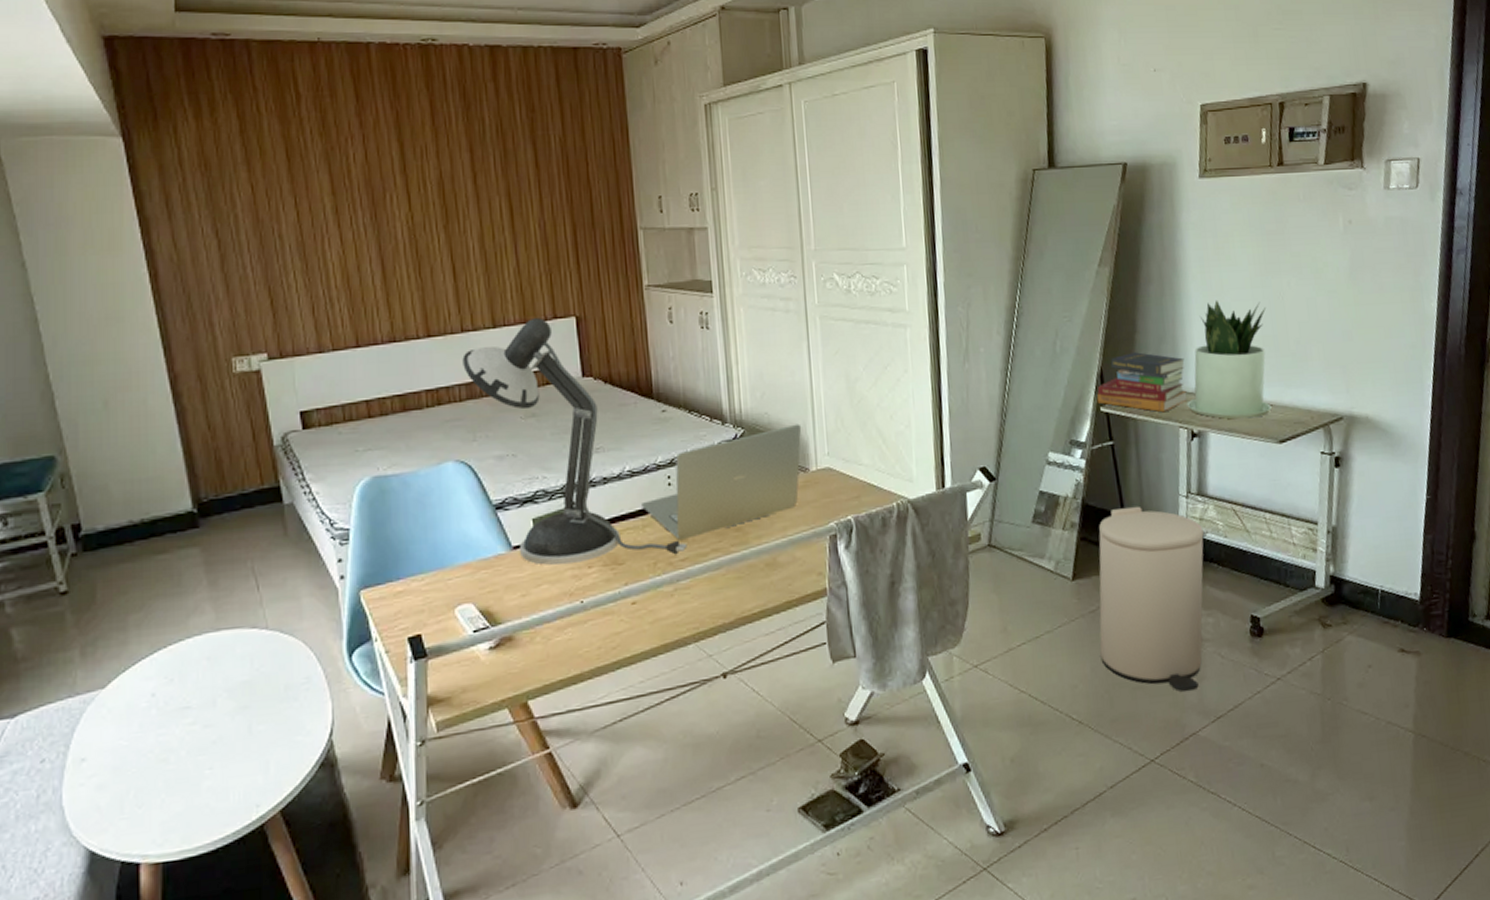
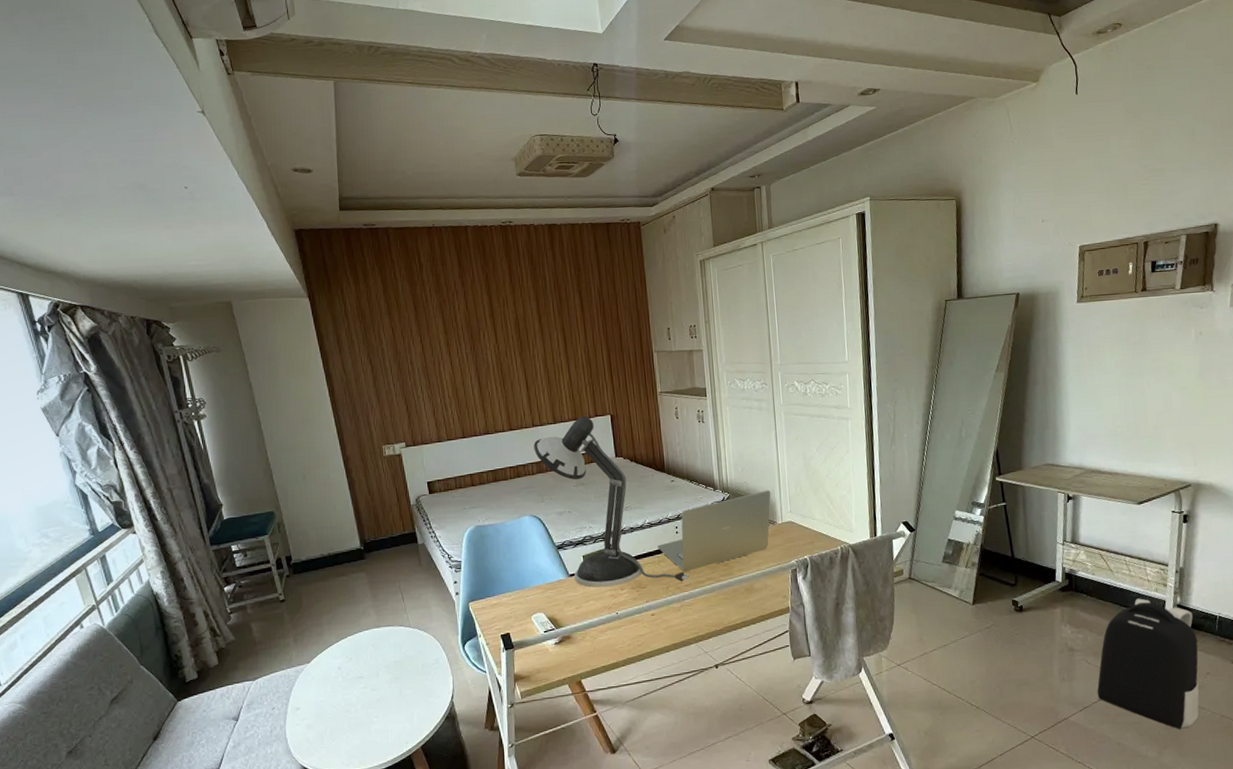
books: present [1096,352,1188,413] -> none [993,436,1065,481]
pedal bin: present [1098,506,1204,691] -> none [993,550,1076,688]
planter: present [1186,300,1272,420] -> none [1064,396,1132,486]
backpack: none [1232,568,1360,742] -> present [1096,598,1199,729]

